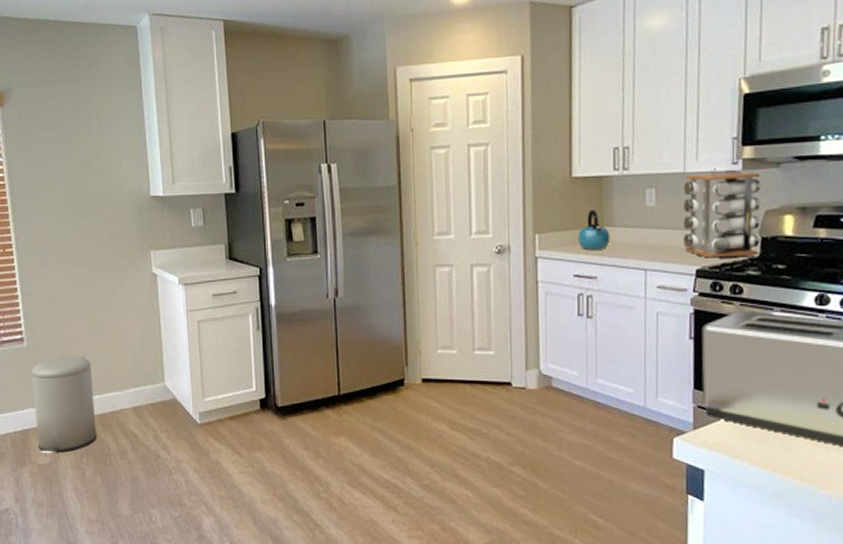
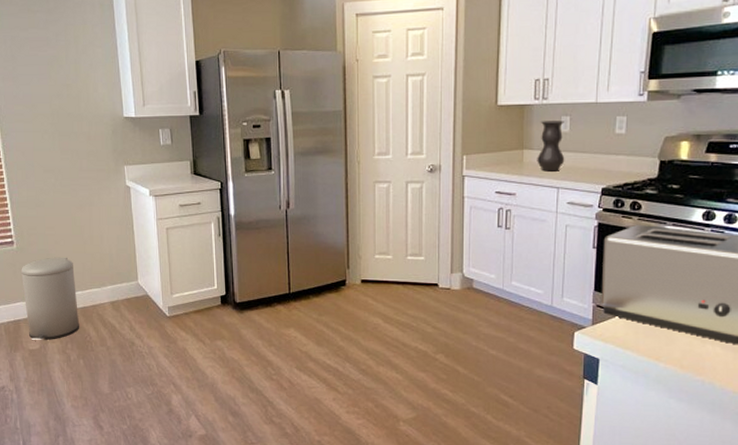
kettle: present [578,210,611,251] -> none [501,135,529,171]
vase: none [619,193,652,251] -> present [537,120,565,172]
spice rack: present [683,168,761,258] -> none [592,99,663,178]

